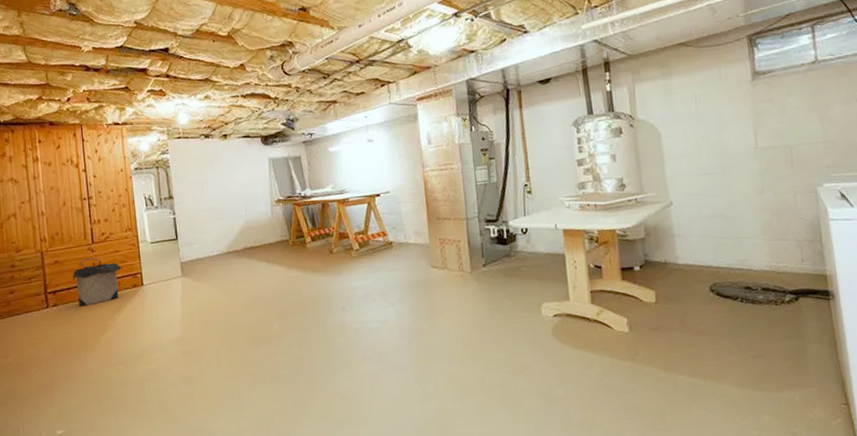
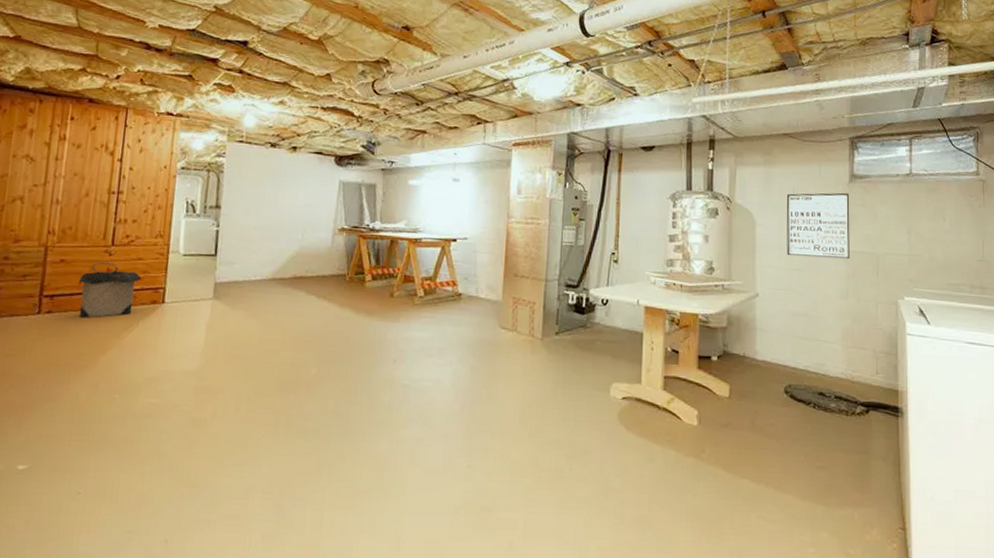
wall art: none [688,91,761,161] -> present [786,192,850,260]

